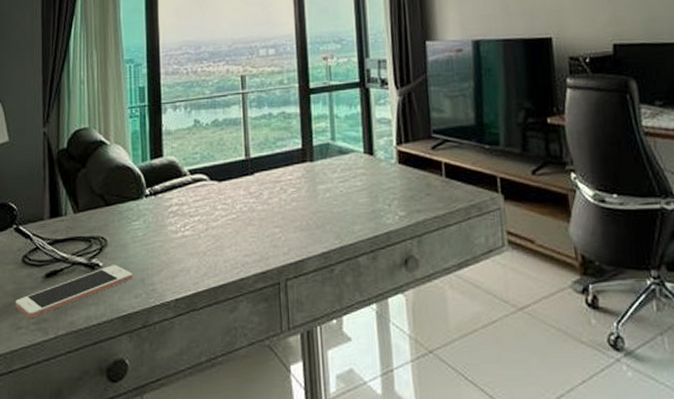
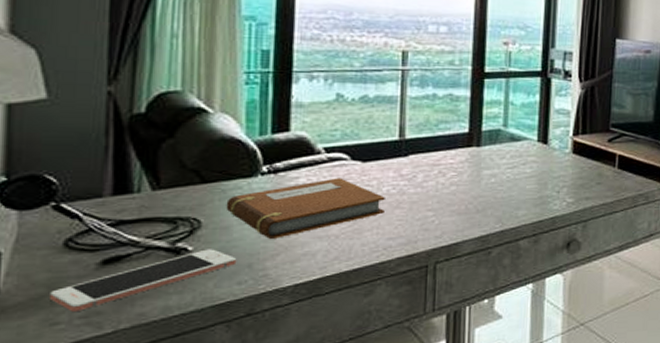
notebook: none [123,197,240,255] -> present [226,178,385,239]

